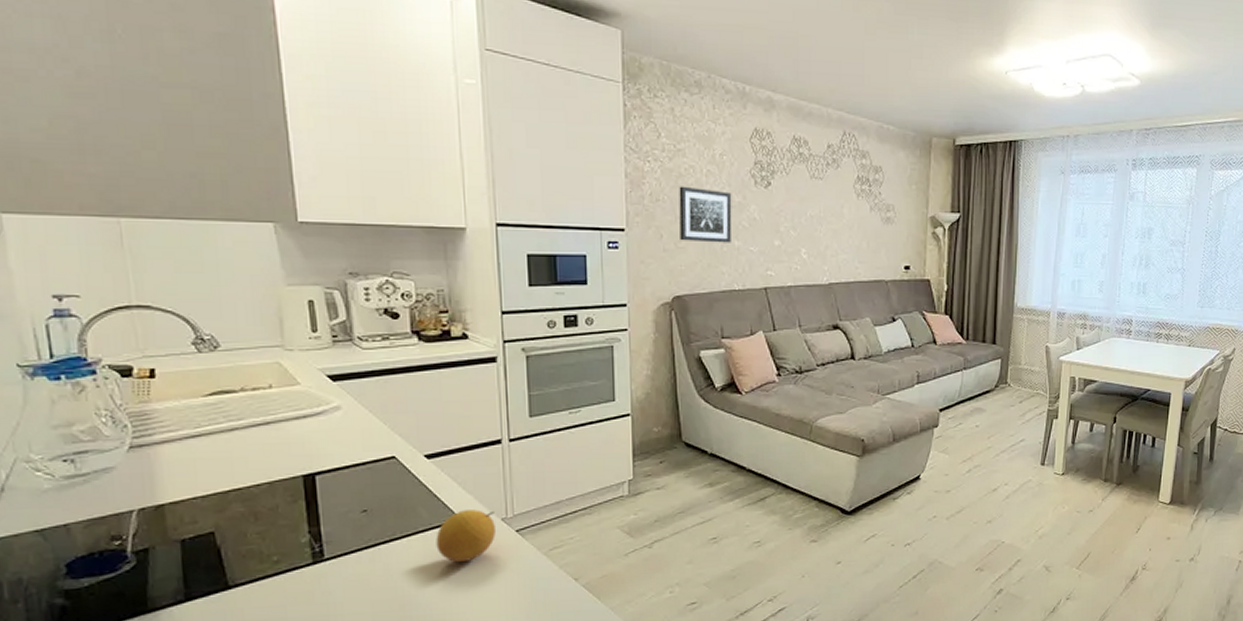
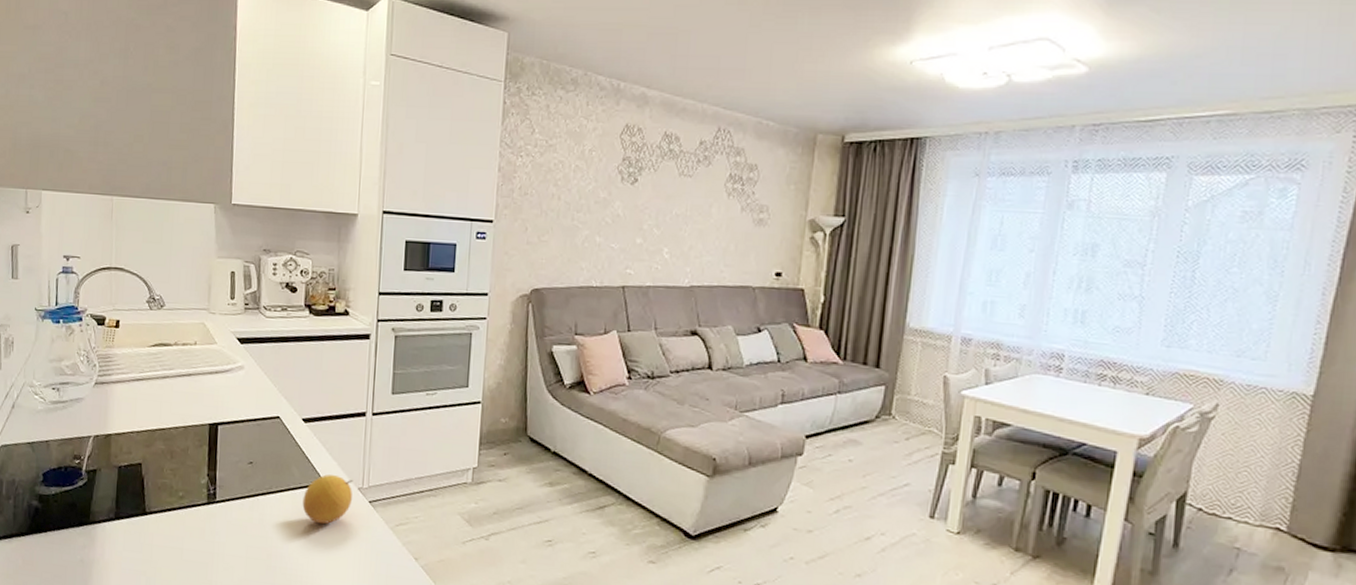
wall art: present [679,186,732,243] -> none [543,180,598,239]

